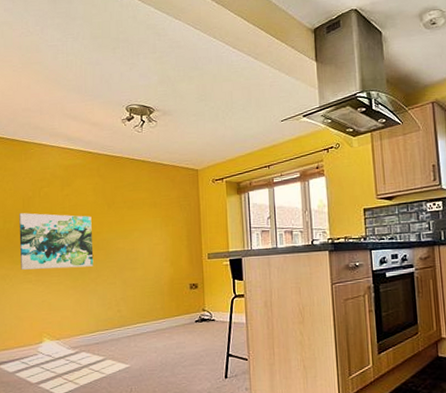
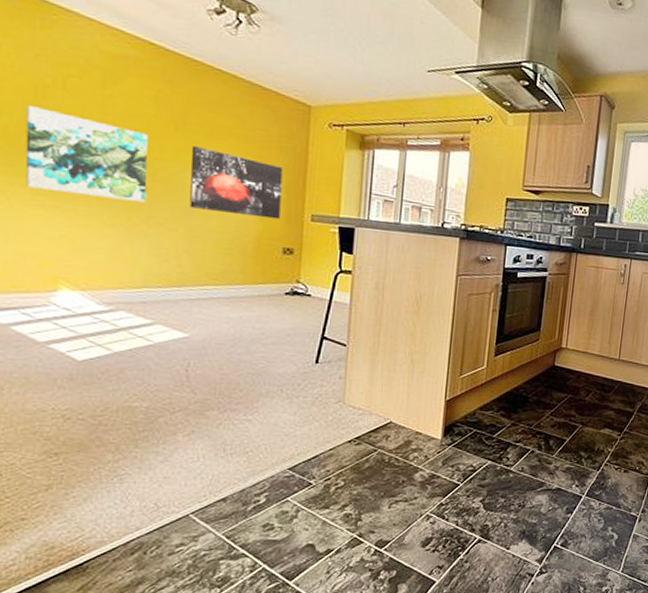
wall art: none [120,217,185,265] -> present [189,146,283,220]

